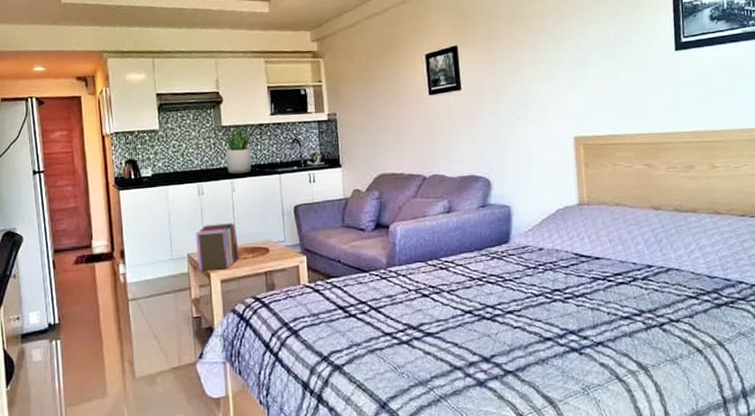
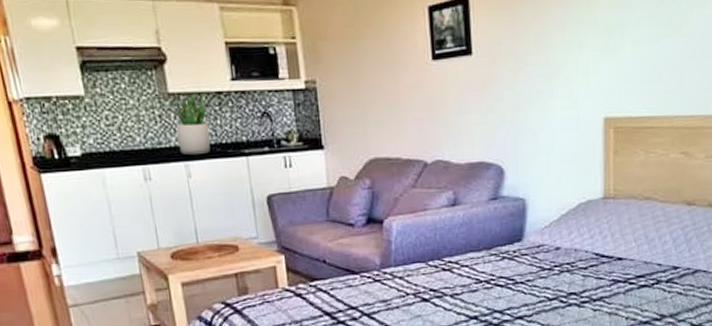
books: present [195,223,240,271] -> none [145,215,204,273]

